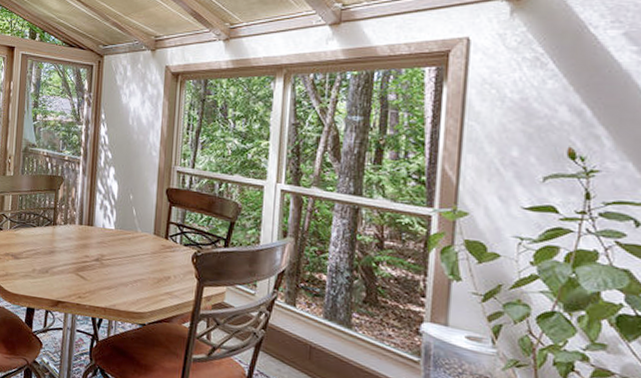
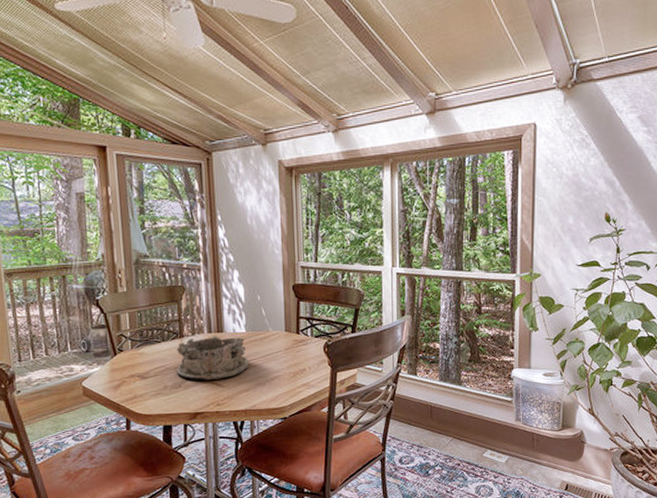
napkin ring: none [45,227,114,272] -> present [176,335,249,381]

